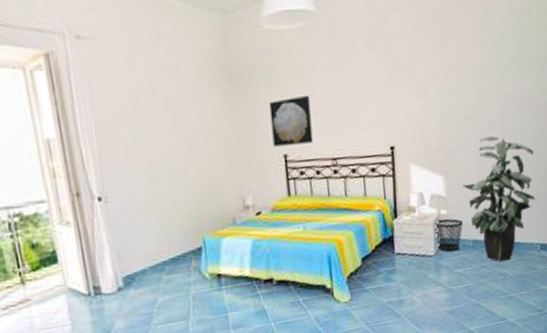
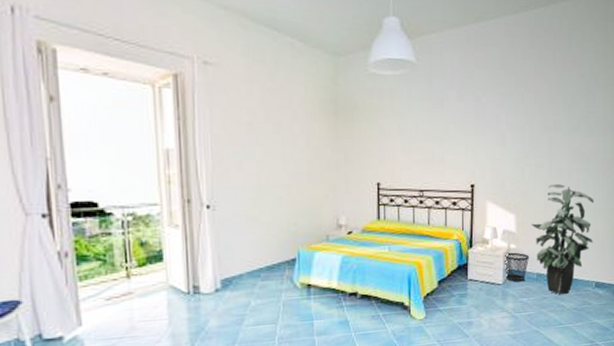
wall art: present [269,95,313,147] -> none [368,132,405,175]

